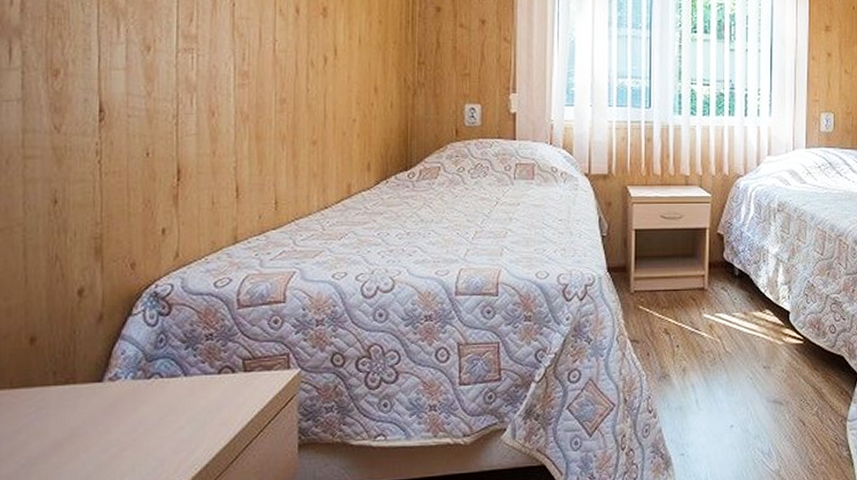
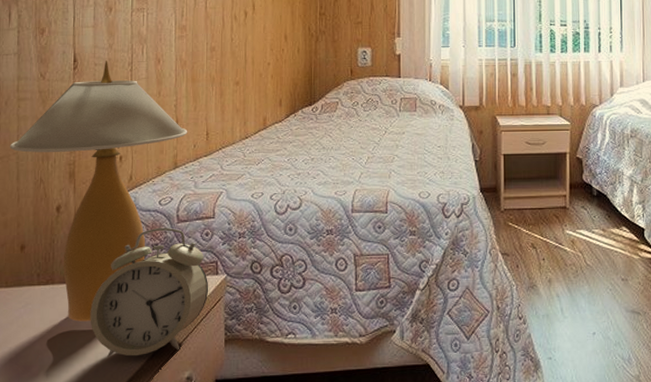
table lamp: none [12,111,251,428] -> present [9,61,188,322]
alarm clock: none [124,314,279,469] -> present [90,227,209,357]

